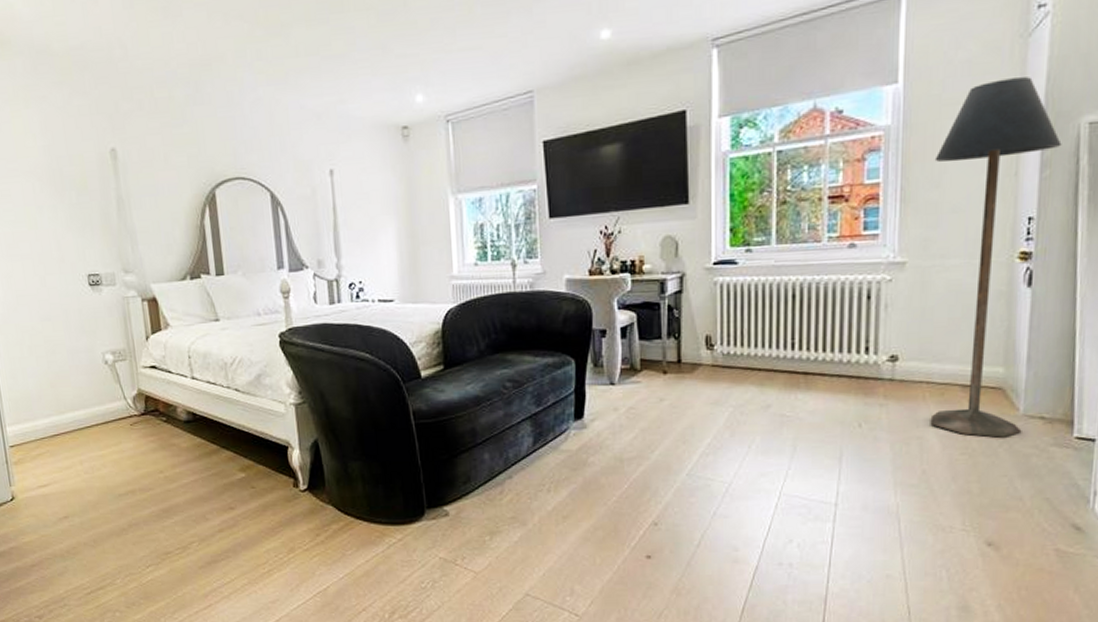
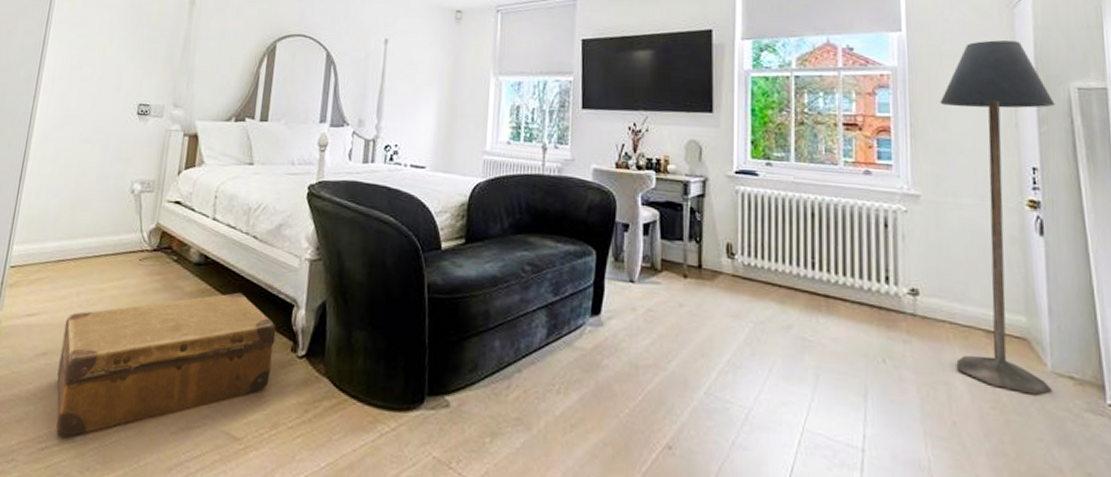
suitcase: none [76,442,279,583] -> present [56,292,276,438]

